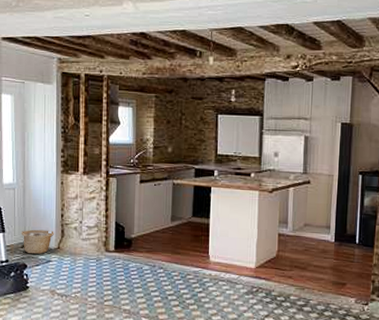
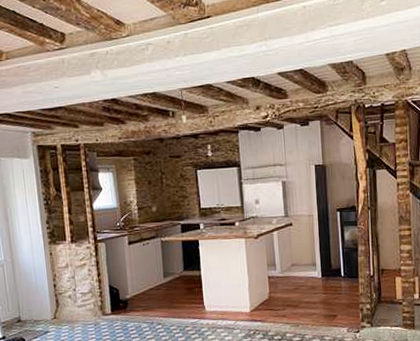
basket: present [21,229,54,254] -> none [15,301,49,327]

